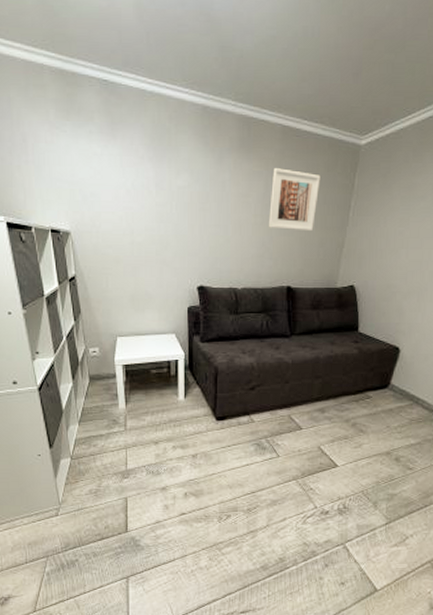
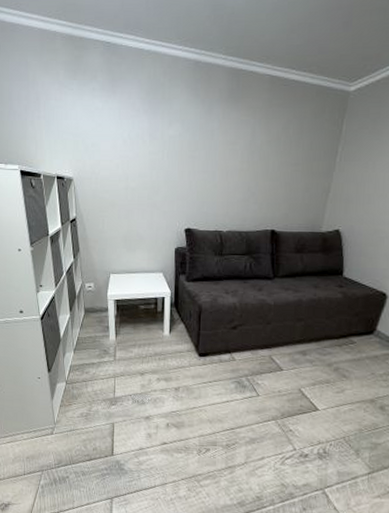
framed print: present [269,168,321,232] -> none [255,117,308,177]

